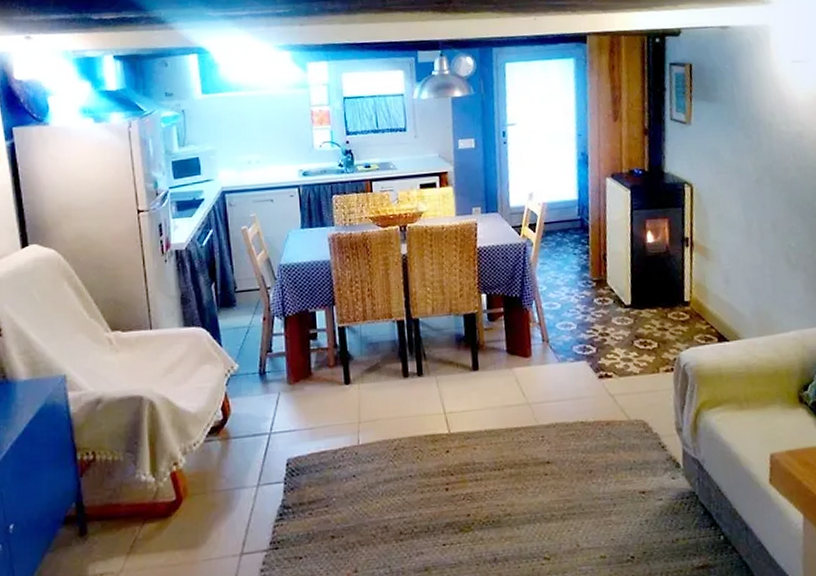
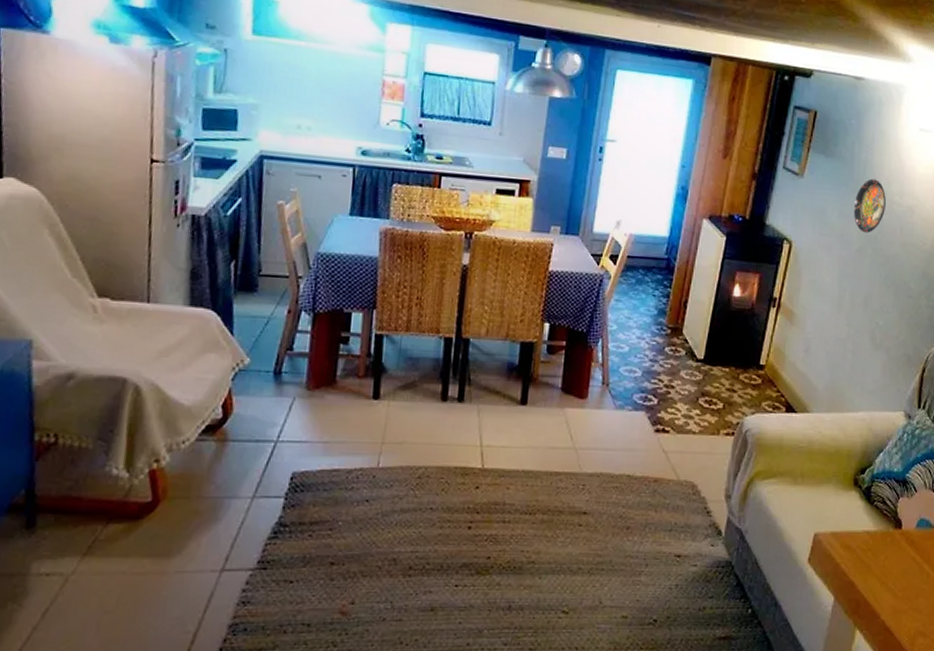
decorative plate: none [743,114,775,165] -> present [853,178,887,233]

